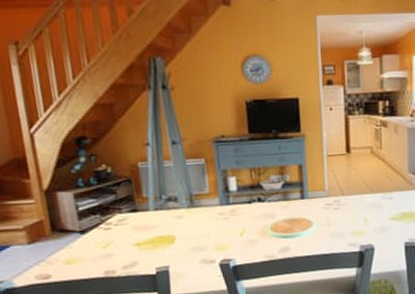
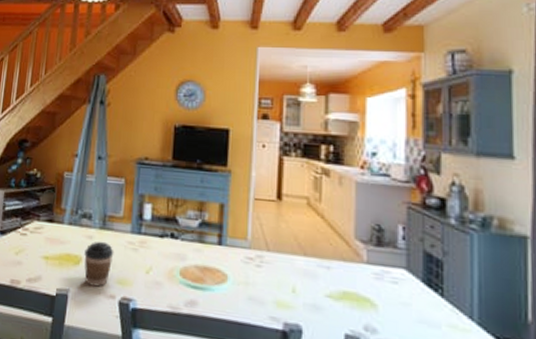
coffee cup: none [177,218,207,258] -> present [84,241,114,287]

